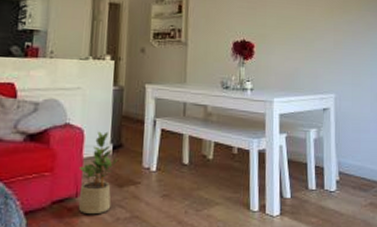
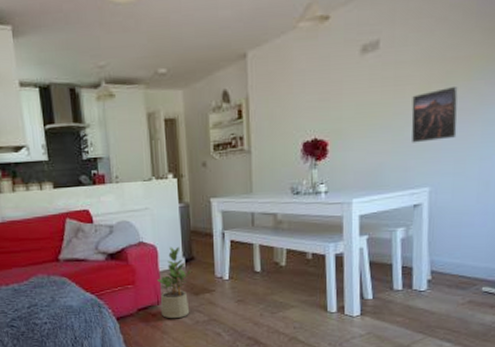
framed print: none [319,13,353,55] -> present [411,85,458,143]

